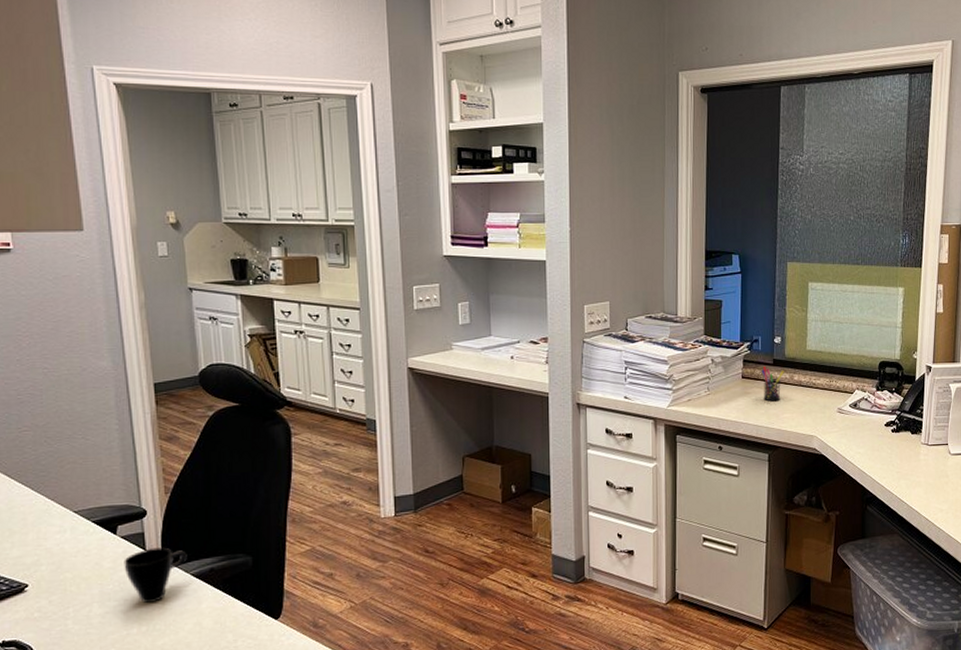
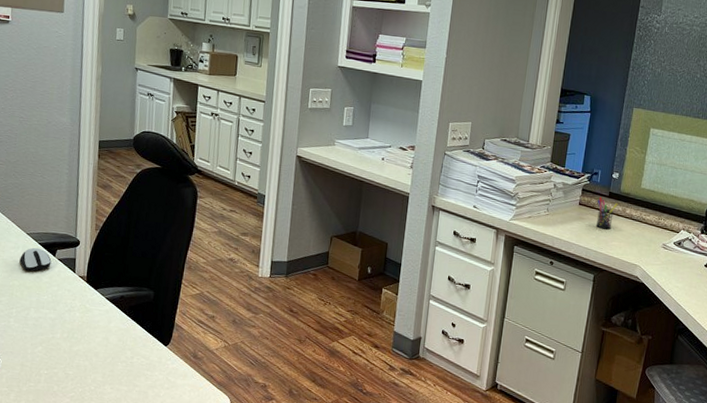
computer mouse: none [69,527,112,558] -> present [19,247,52,271]
cup: present [124,547,187,604] -> none [57,271,105,316]

